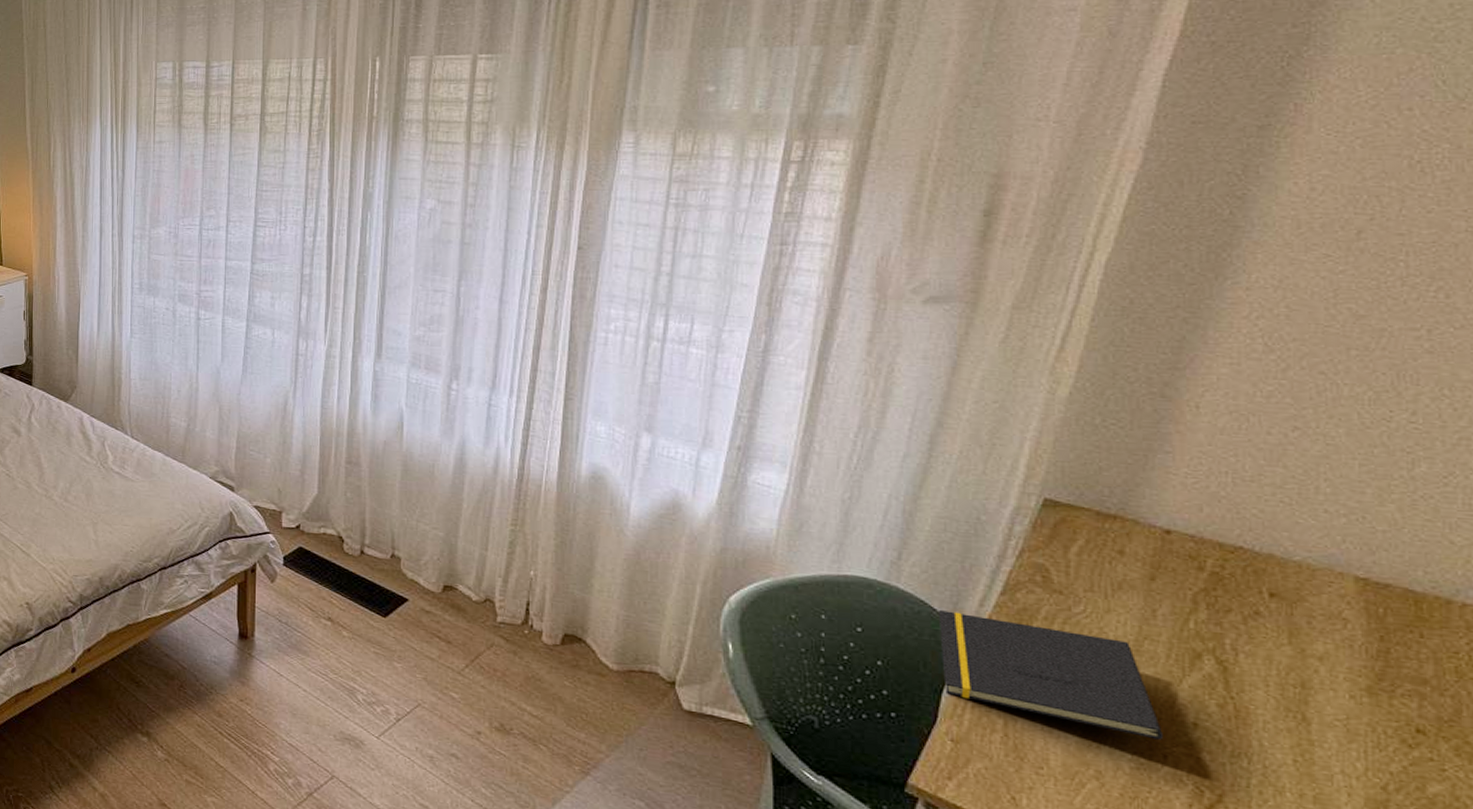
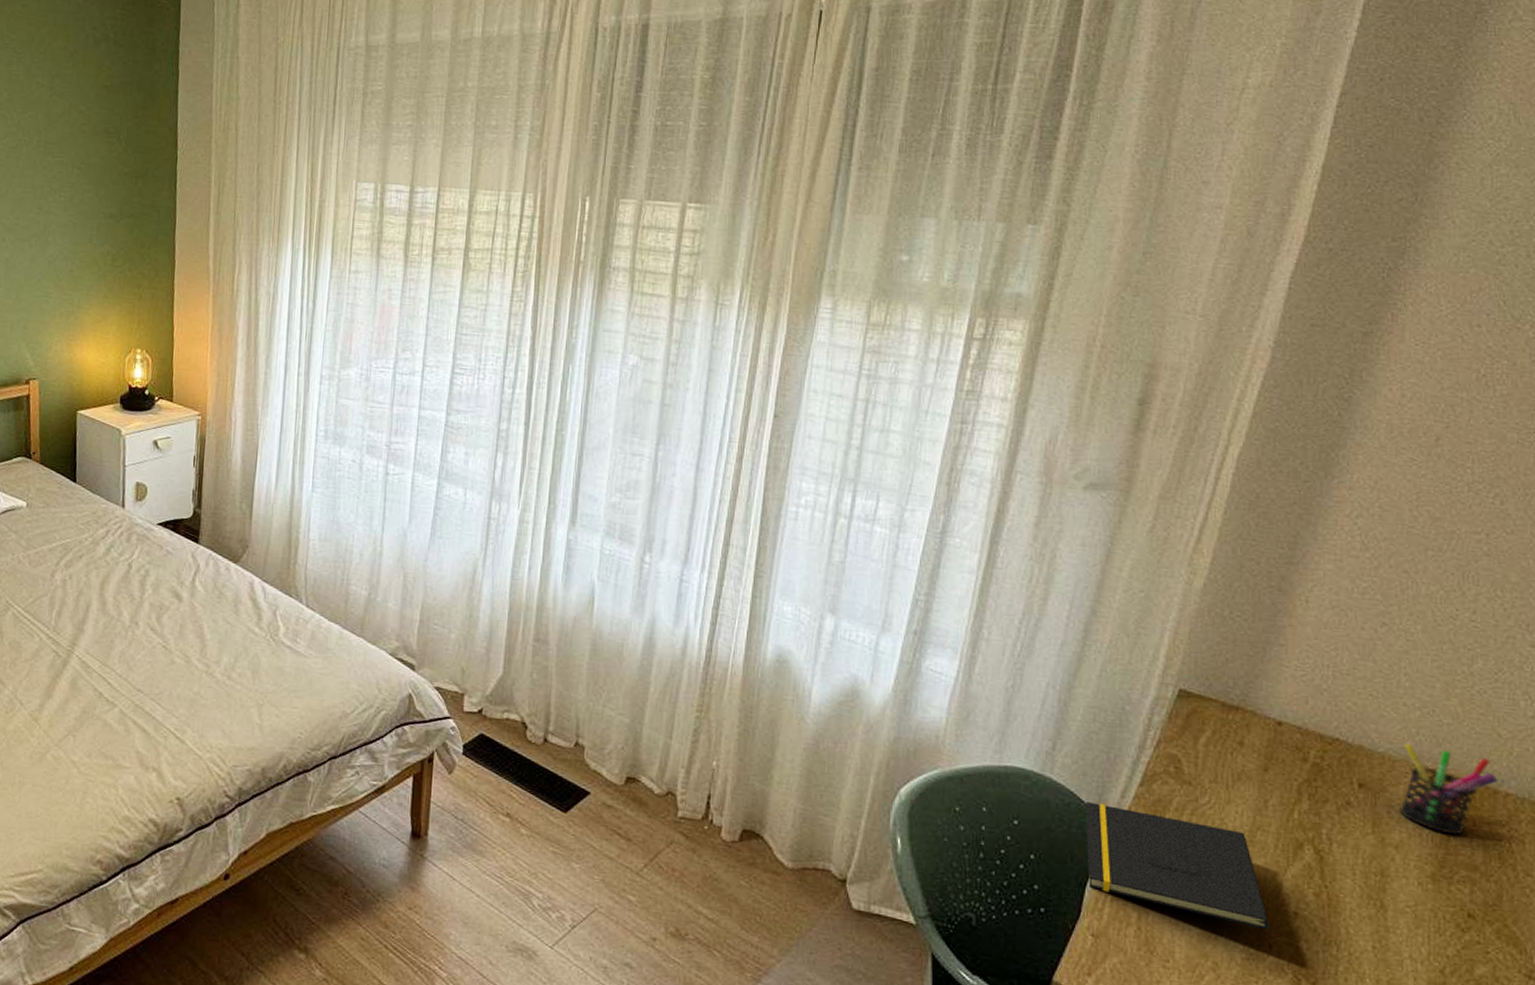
pen holder: none [1323,551,1452,646] -> present [1399,742,1498,834]

